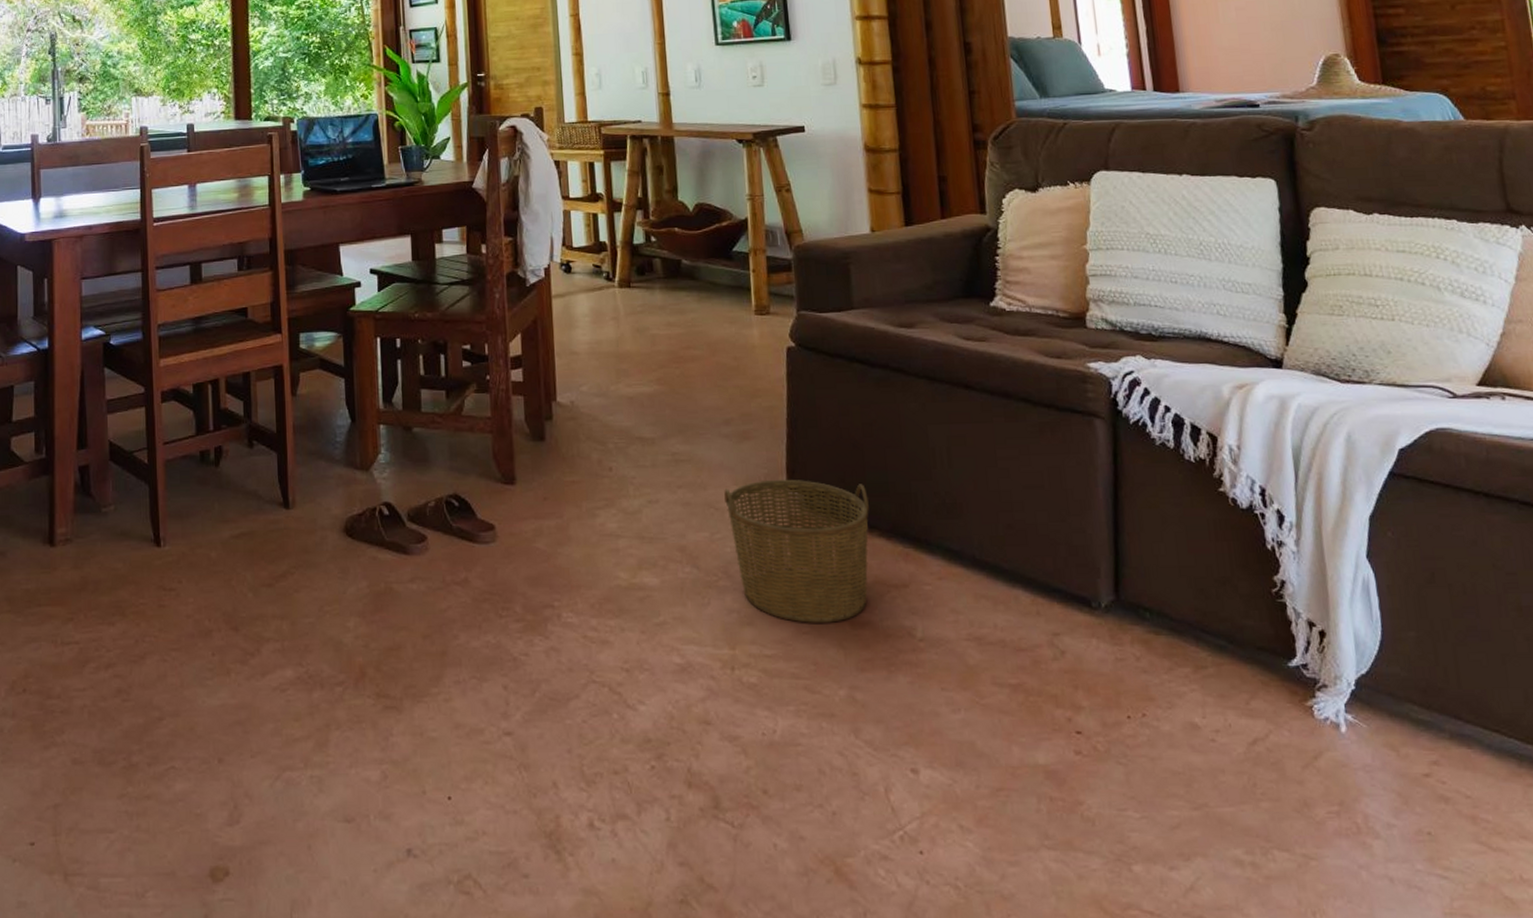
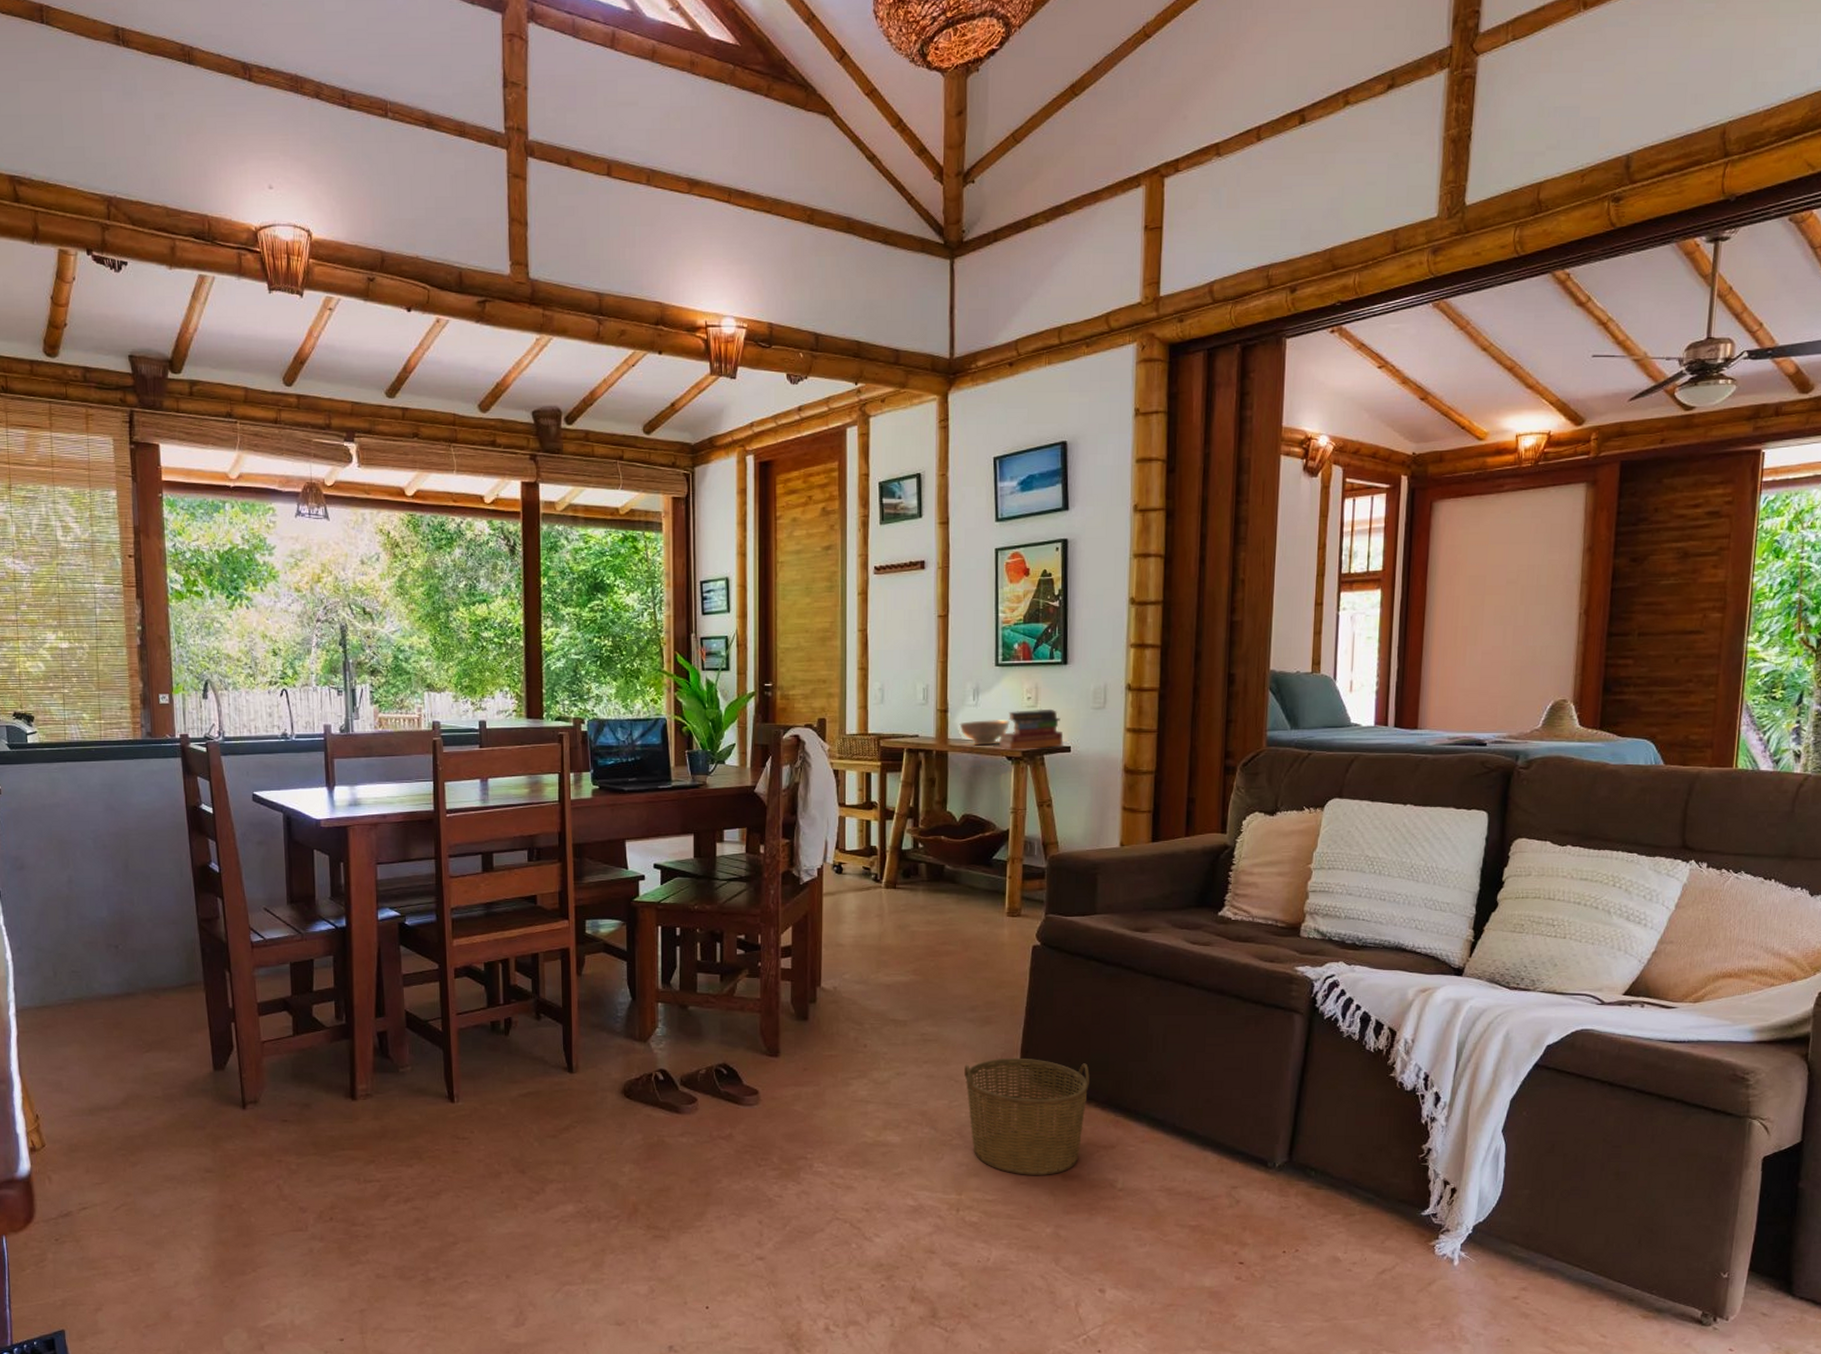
decorative bowl: none [683,101,737,129] -> present [959,720,1010,746]
books: none [727,87,796,134] -> present [999,708,1064,752]

